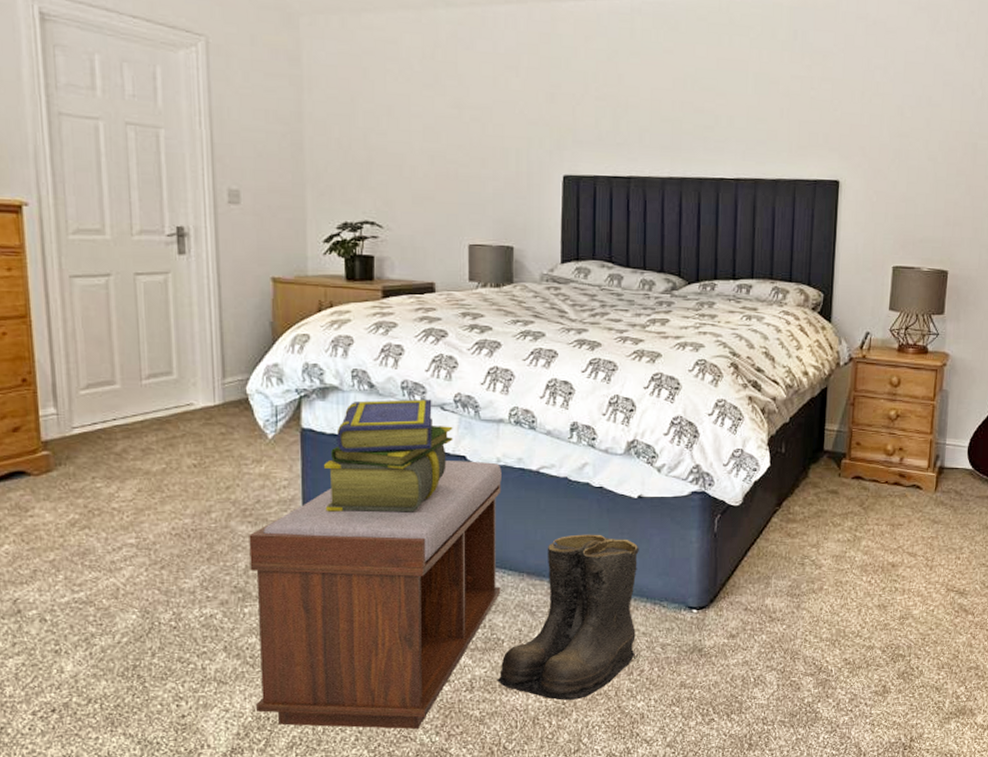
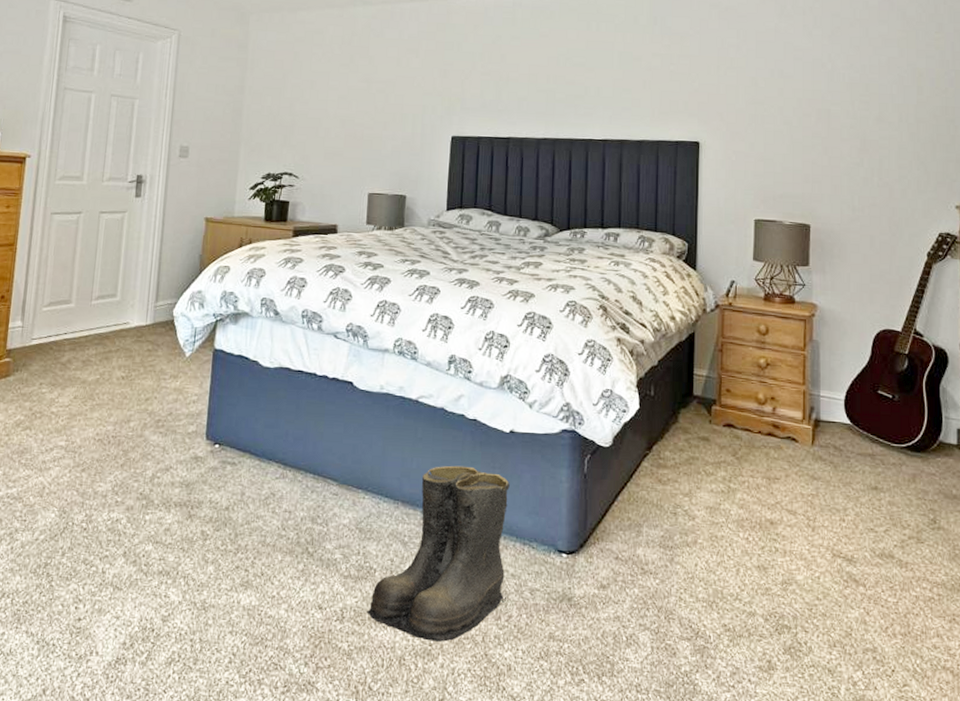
bench: present [249,461,502,730] -> none [143,385,384,658]
stack of books: present [324,400,453,512] -> none [226,326,344,433]

